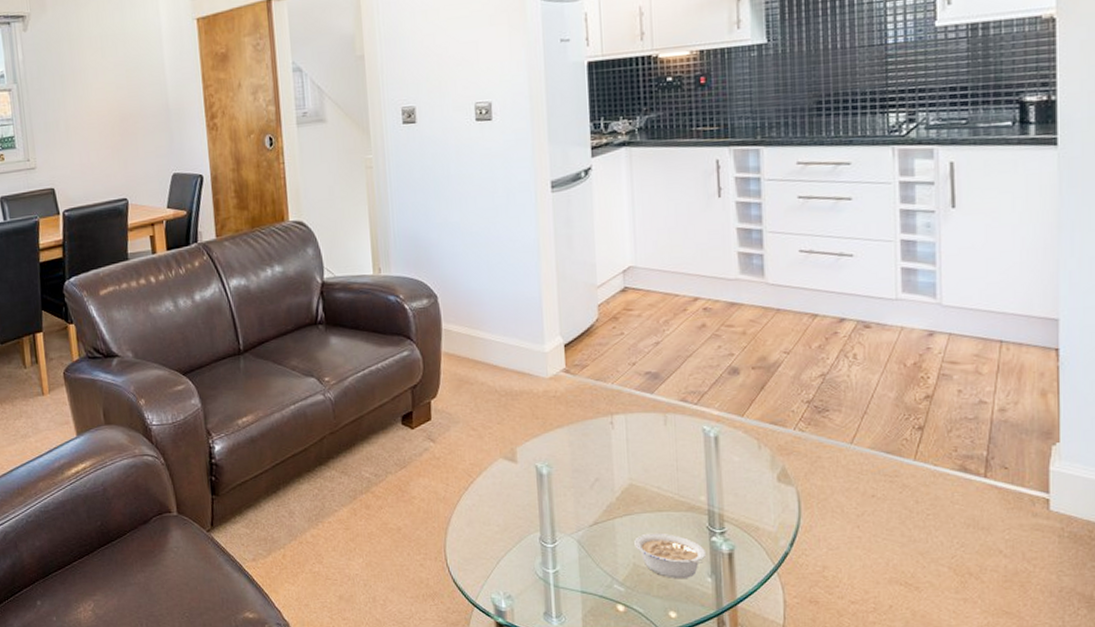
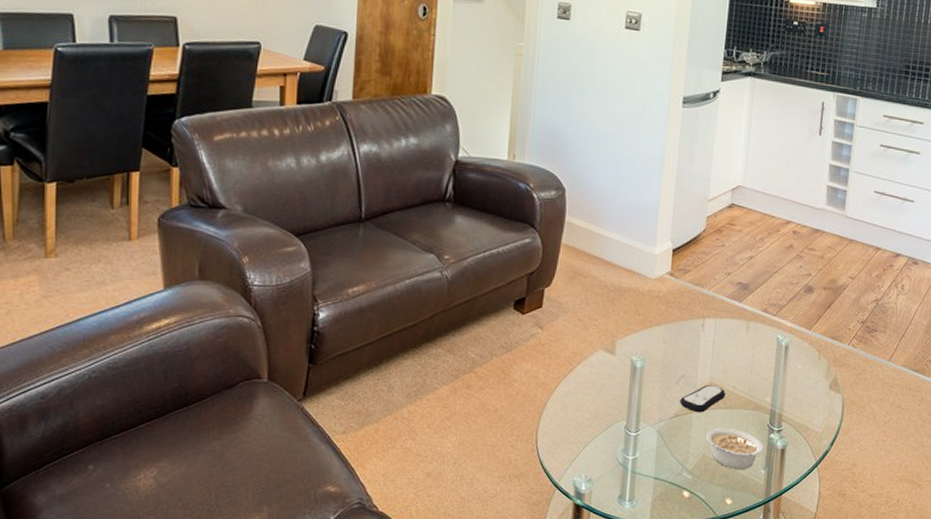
remote control: none [598,487,650,519] -> present [680,385,726,413]

